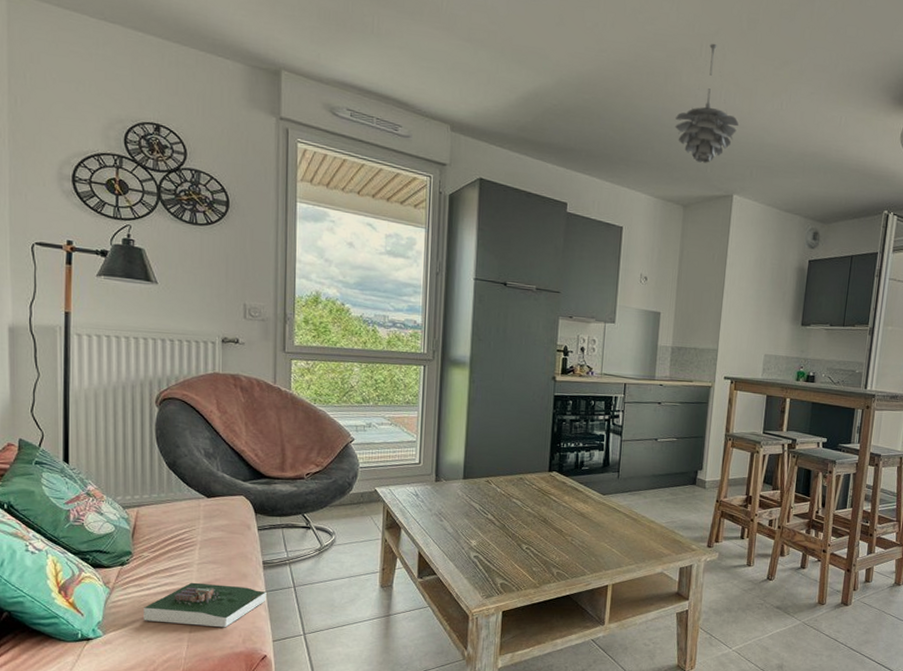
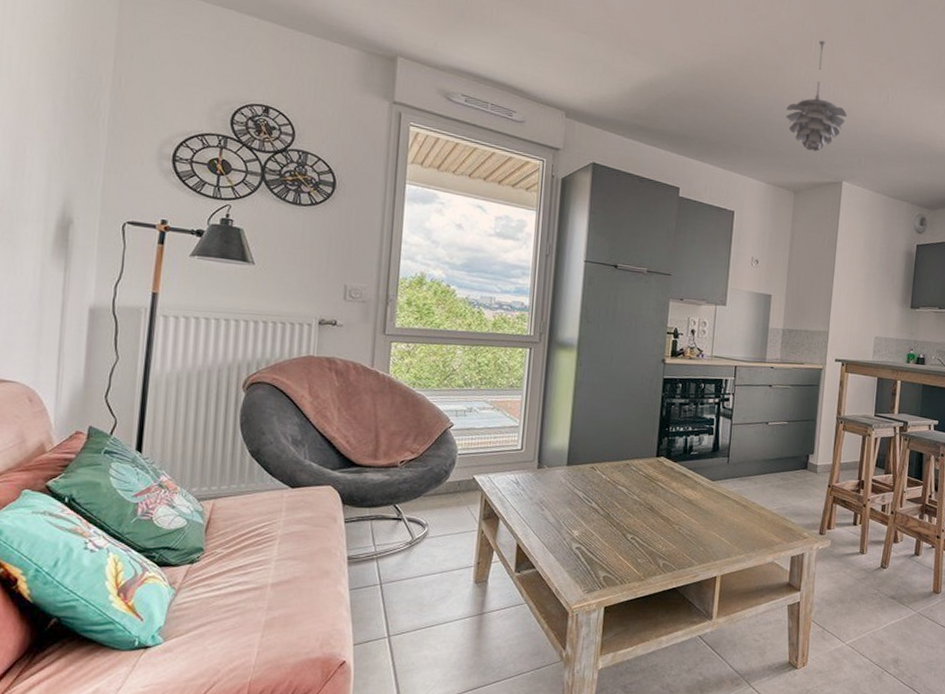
book: present [144,582,267,628] -> none [211,581,350,631]

